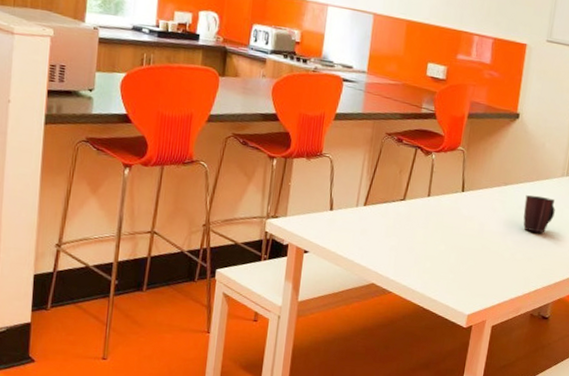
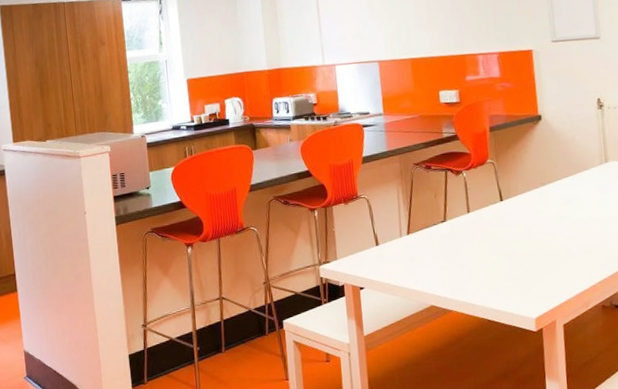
mug: present [523,195,555,233] -> none [567,187,603,225]

